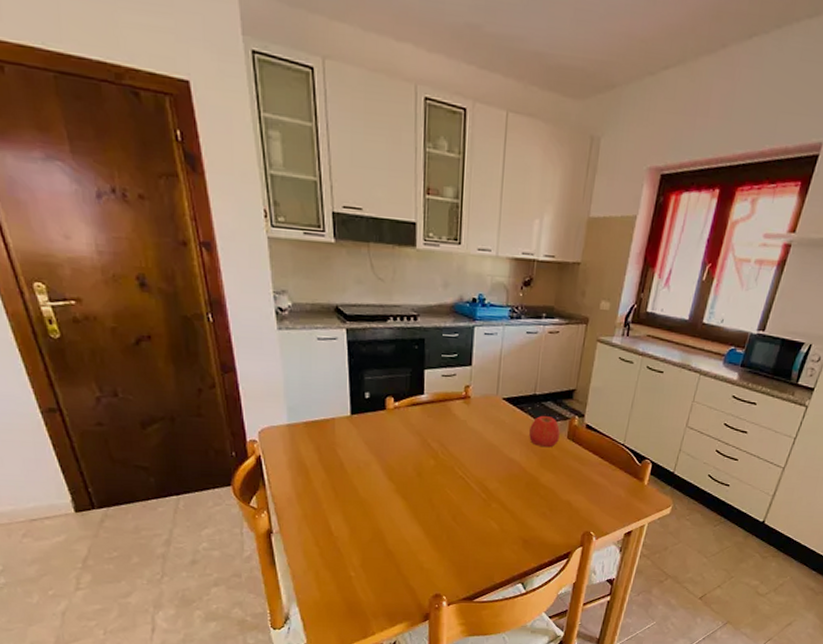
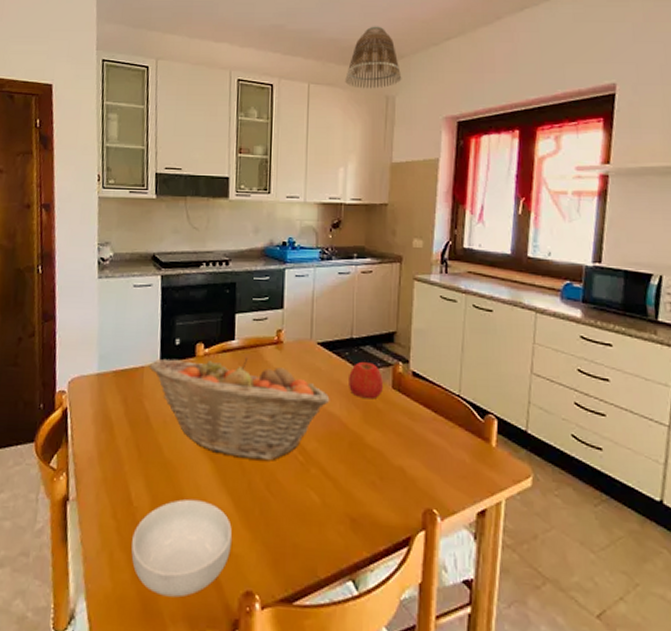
cereal bowl: none [335,529,423,601] -> present [131,499,232,598]
fruit basket: none [339,411,512,498] -> present [149,358,330,461]
lamp shade: none [548,39,611,126] -> present [345,26,402,89]

